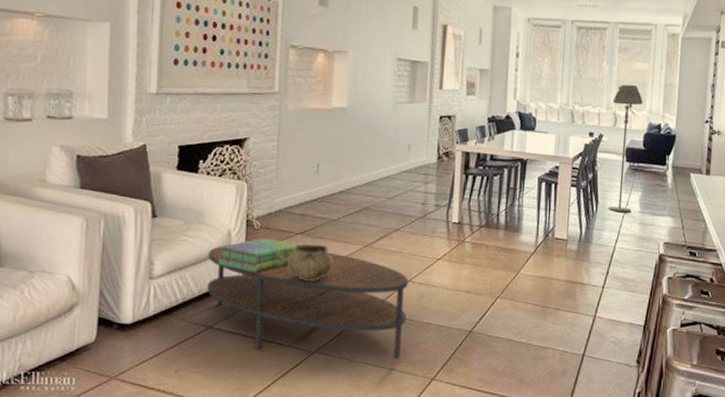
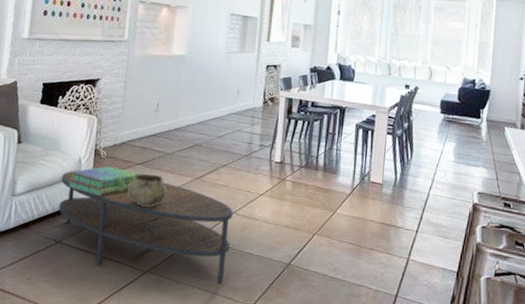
floor lamp: present [608,85,643,213] -> none [422,42,458,162]

